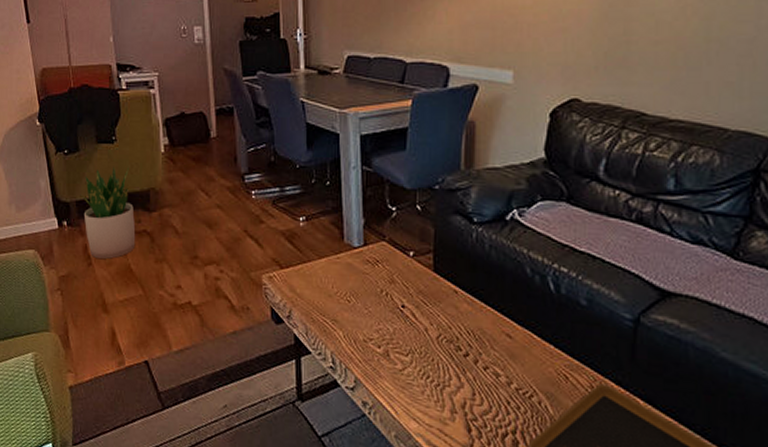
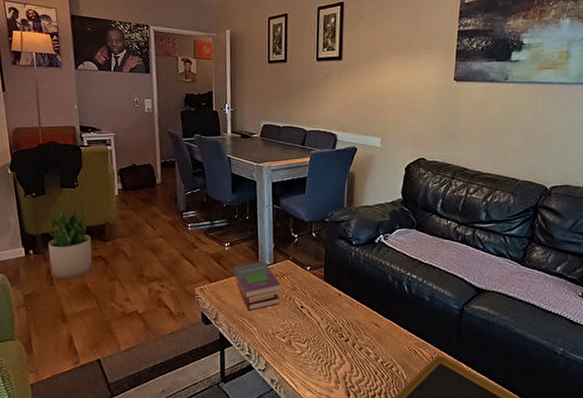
books: none [309,242,375,308] -> present [232,261,282,311]

